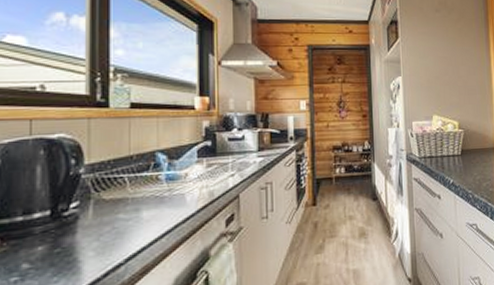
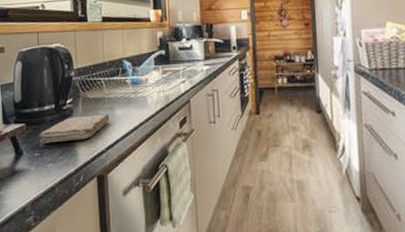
washcloth: none [20,216,133,263] -> present [39,113,110,143]

